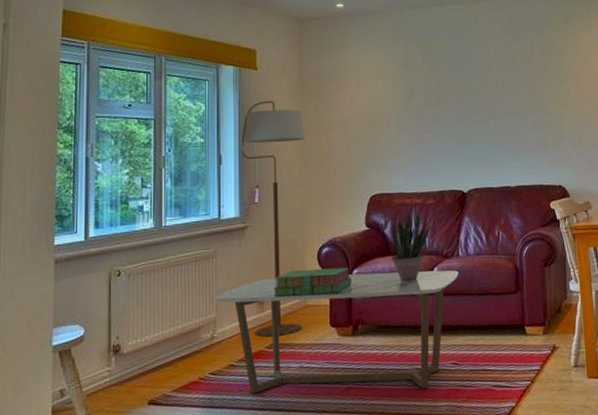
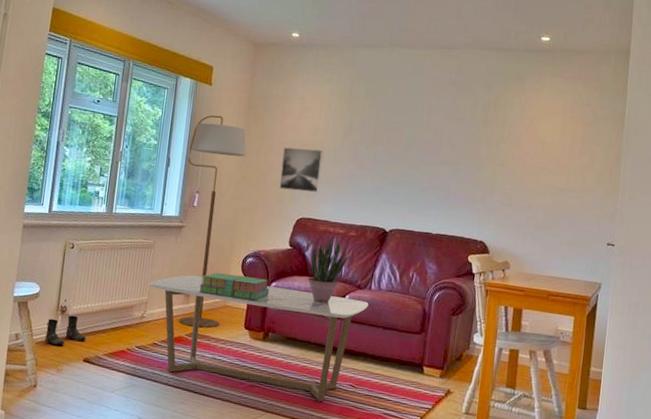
boots: none [97,353,149,394] -> present [45,315,87,346]
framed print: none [345,120,390,168] -> present [279,147,323,193]

